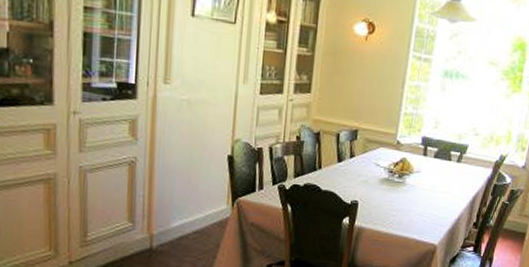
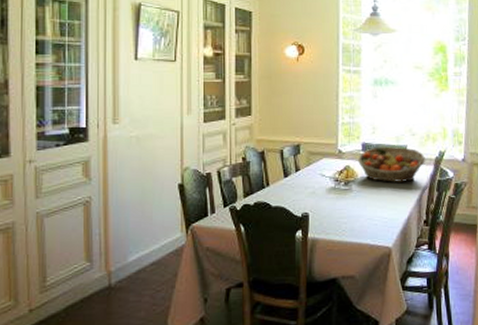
fruit basket: none [414,142,485,183] -> present [357,146,425,182]

